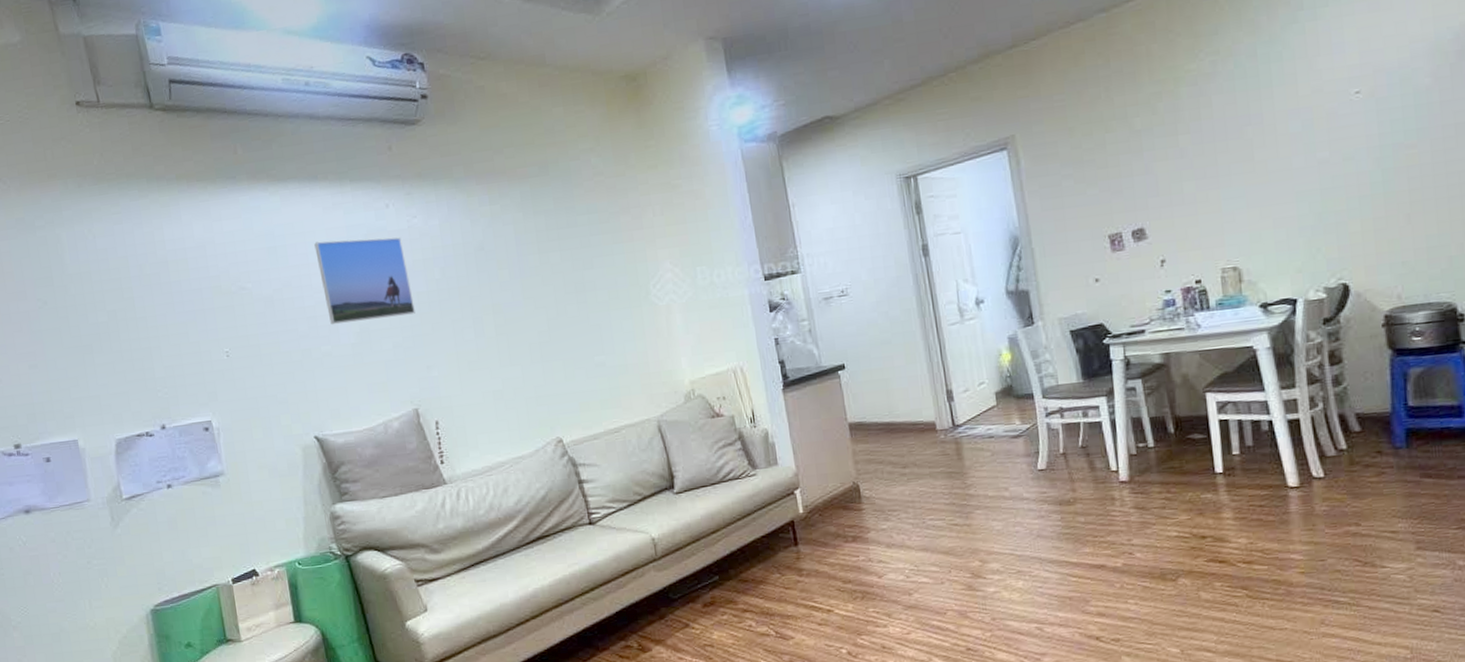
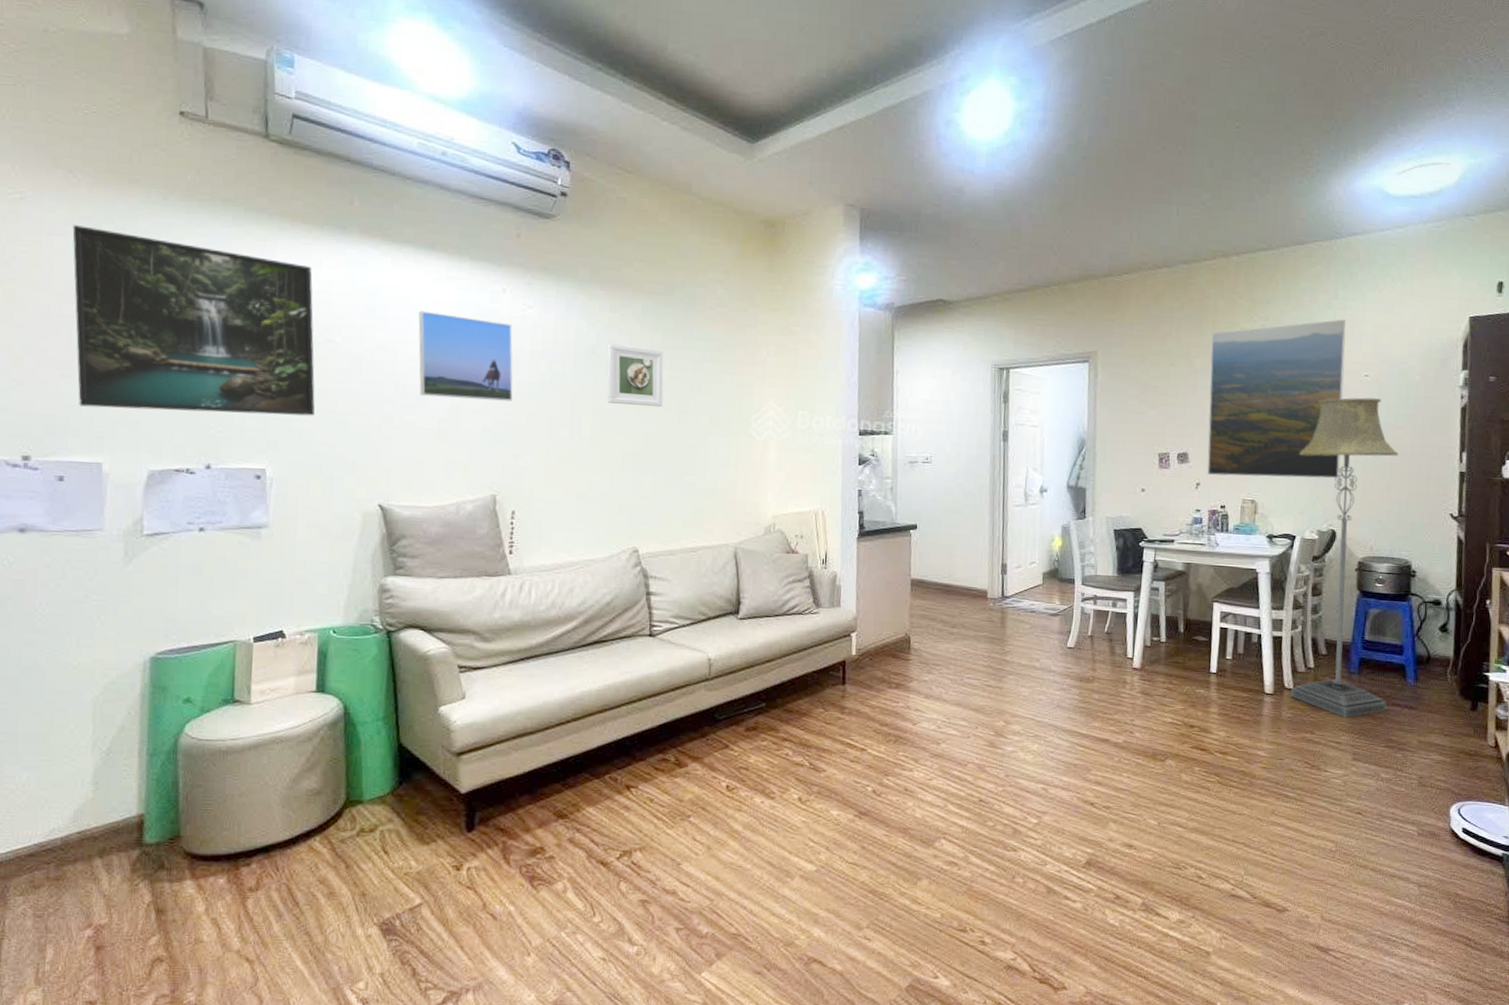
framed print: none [12,221,243,392] -> present [72,225,315,416]
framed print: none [493,233,559,297] -> present [607,343,664,408]
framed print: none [1149,31,1343,249] -> present [1206,319,1346,479]
floor lamp: none [1285,116,1452,502] -> present [1291,397,1399,718]

